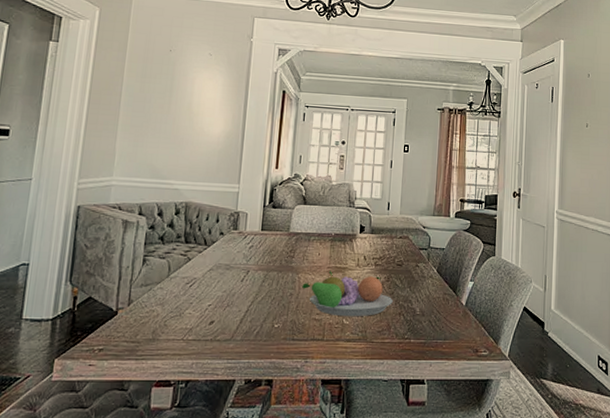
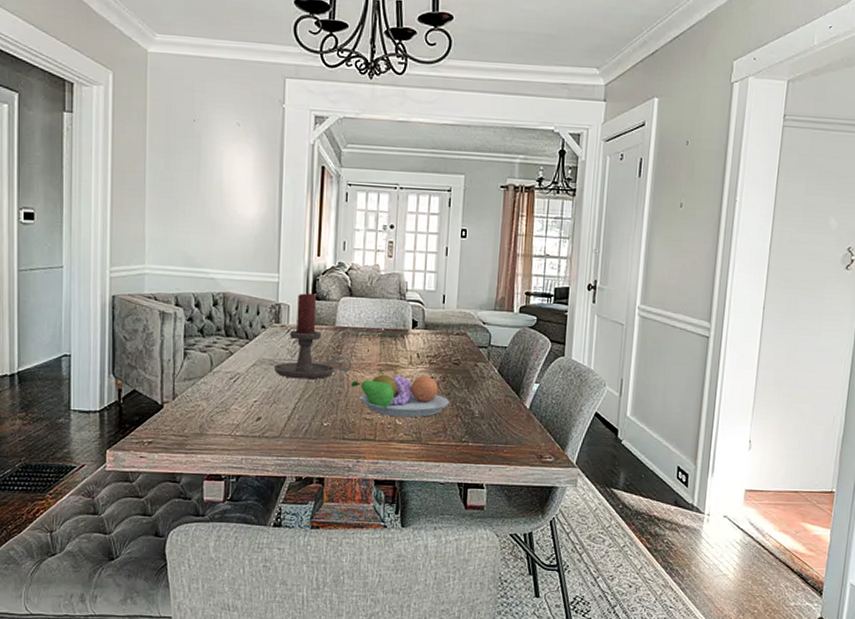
candle holder: none [229,202,304,283] -> present [273,293,352,380]

